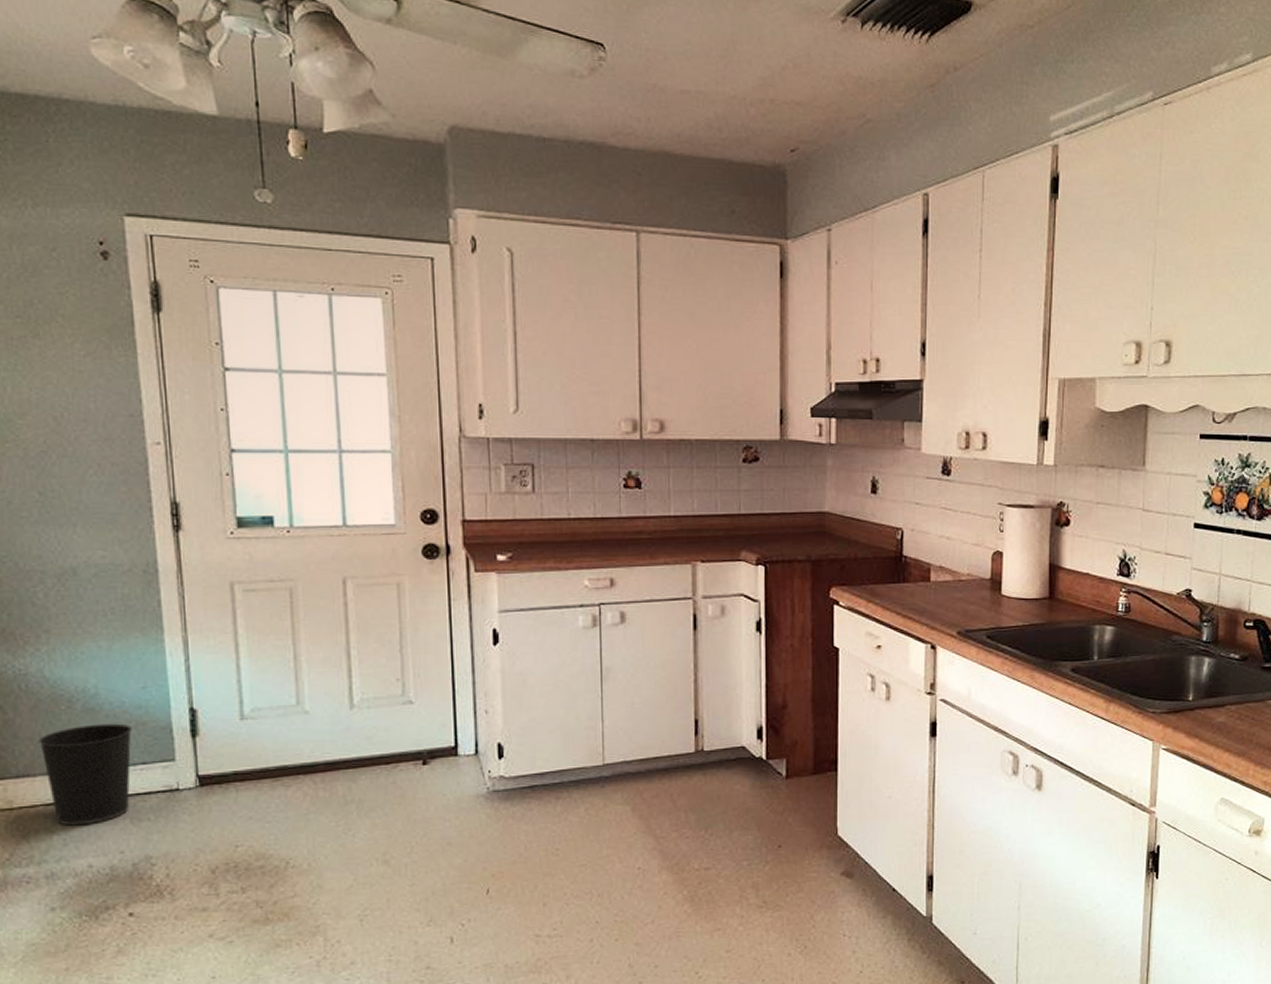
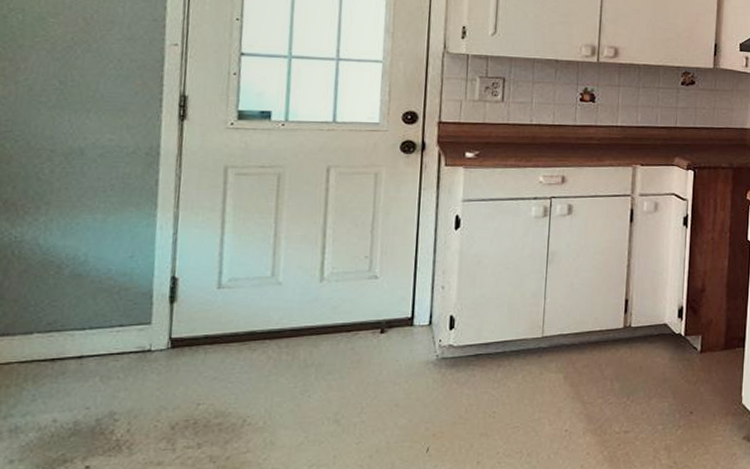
wastebasket: present [38,723,132,826] -> none [22,288,114,383]

